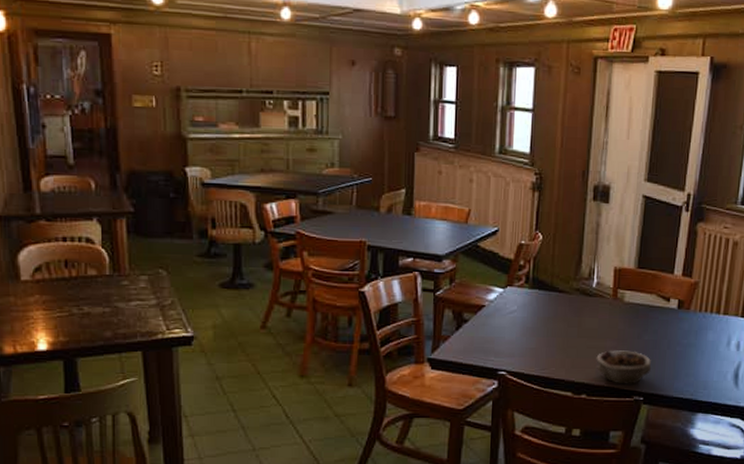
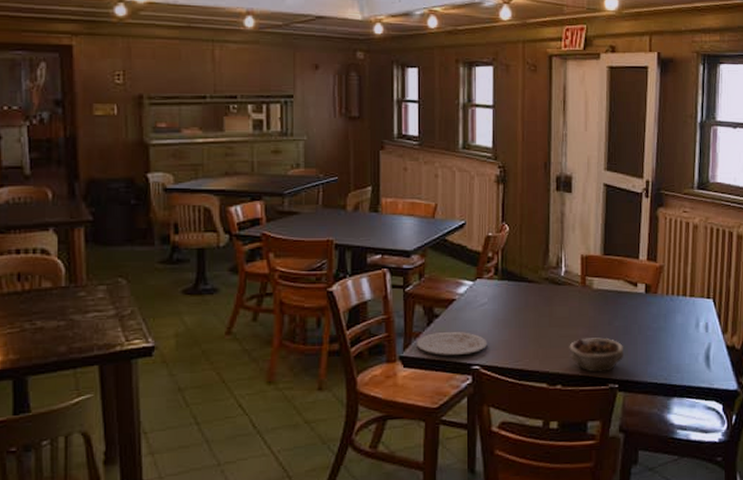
plate: none [445,336,515,360] -> present [417,331,488,355]

